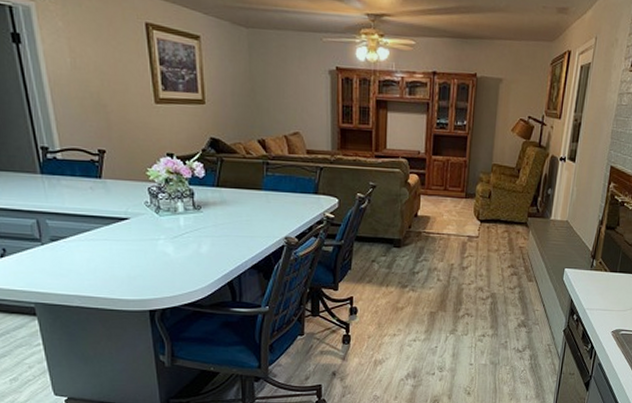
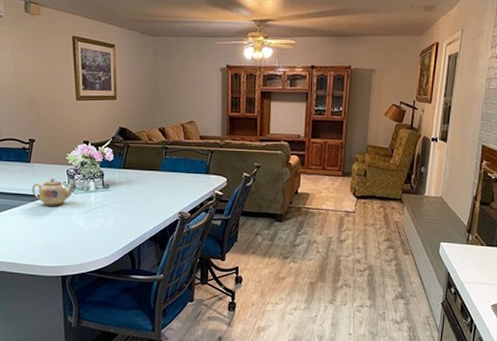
teapot: none [105,197,161,230] -> present [32,178,76,206]

